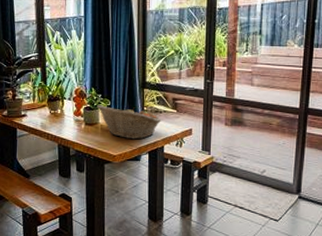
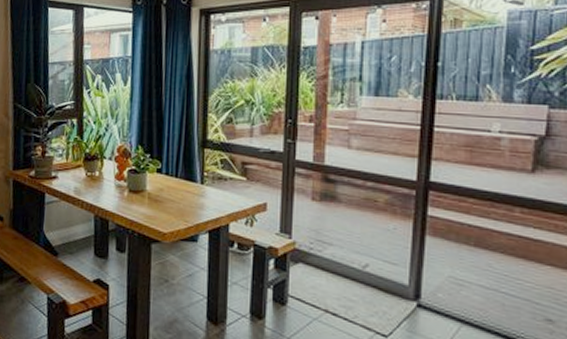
fruit basket: present [97,105,162,140] -> none [144,167,227,214]

